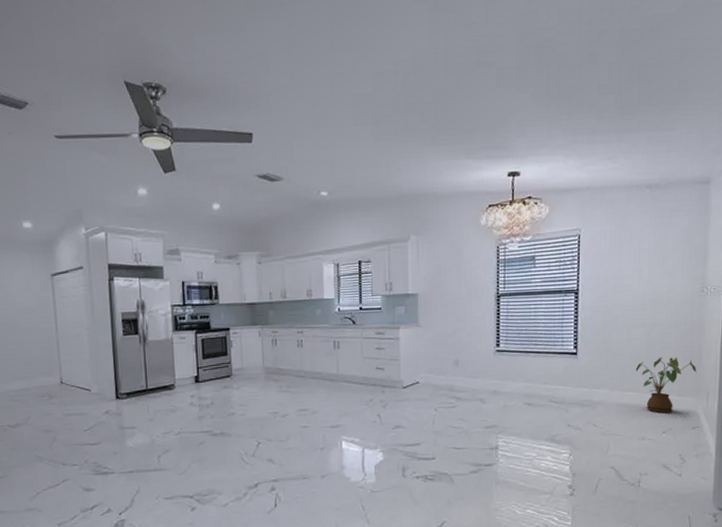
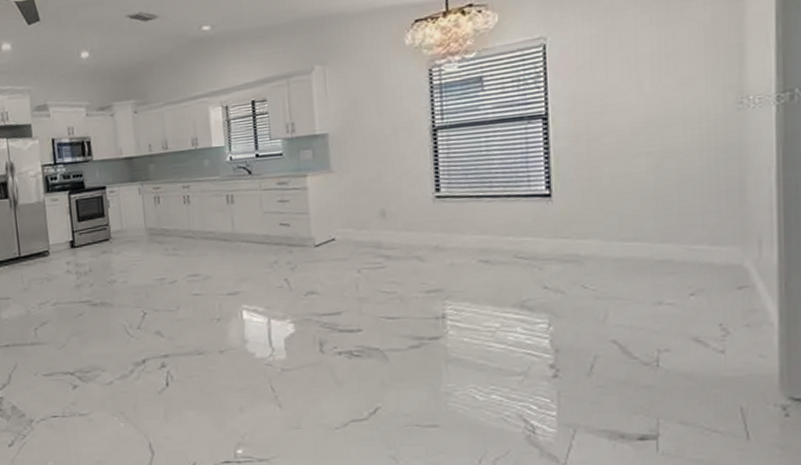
house plant: present [635,357,697,413] -> none [640,193,740,269]

